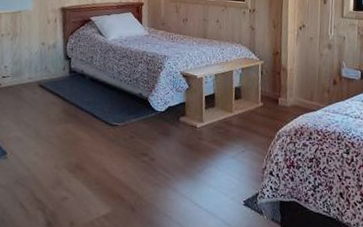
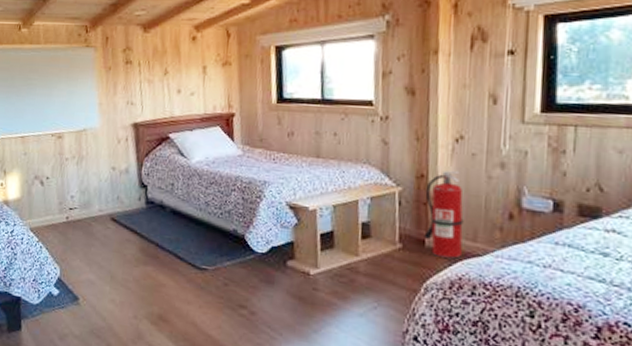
fire extinguisher: none [278,49,304,113] -> present [424,170,464,259]

